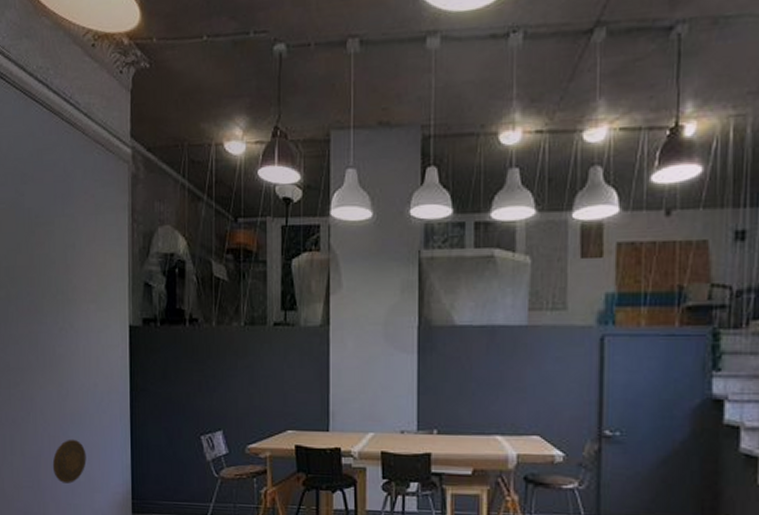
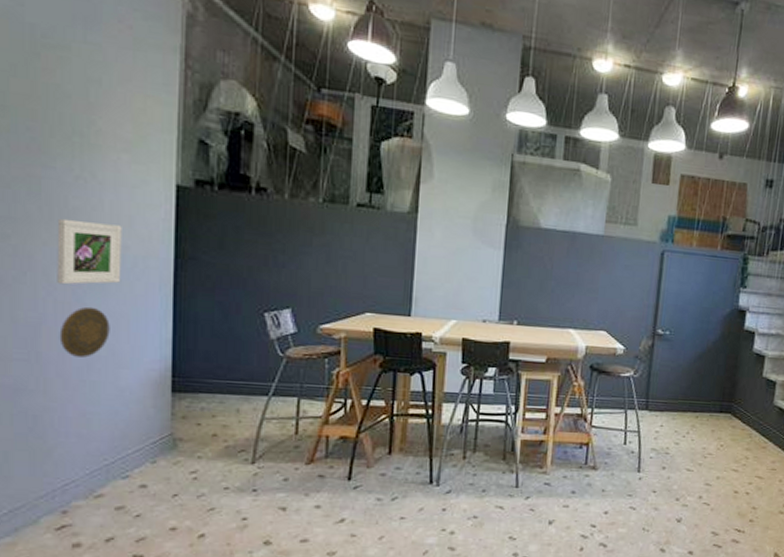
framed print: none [49,365,93,421] -> present [57,218,122,285]

